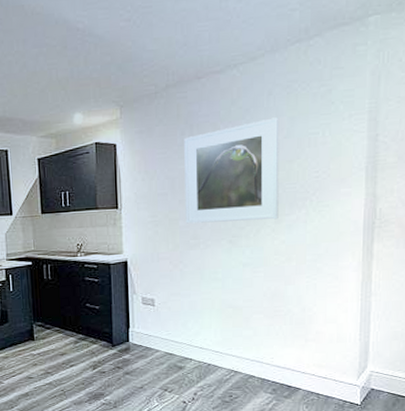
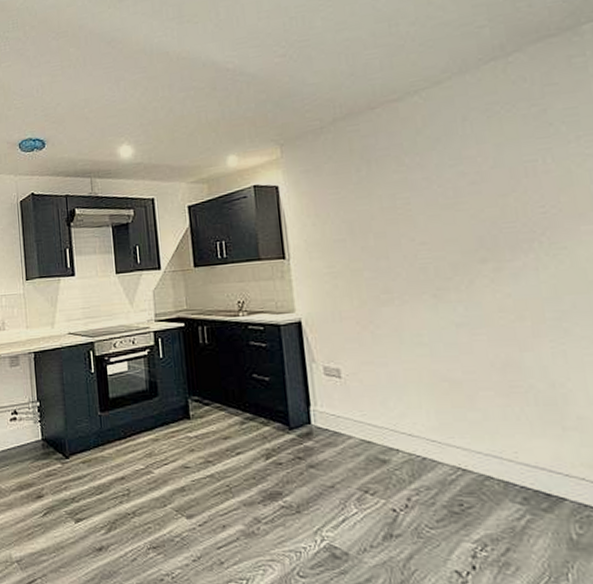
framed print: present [184,117,280,224] -> none [361,145,498,275]

